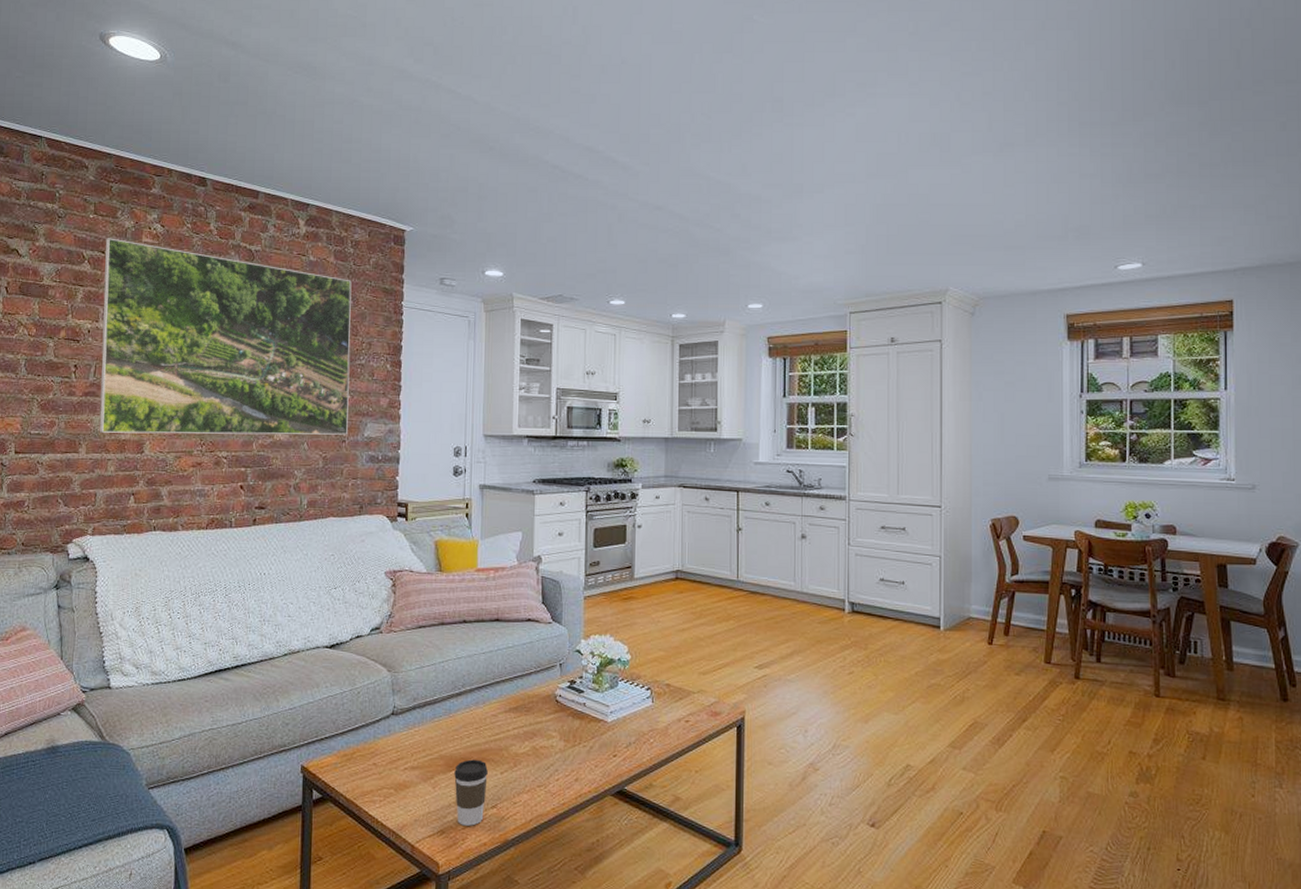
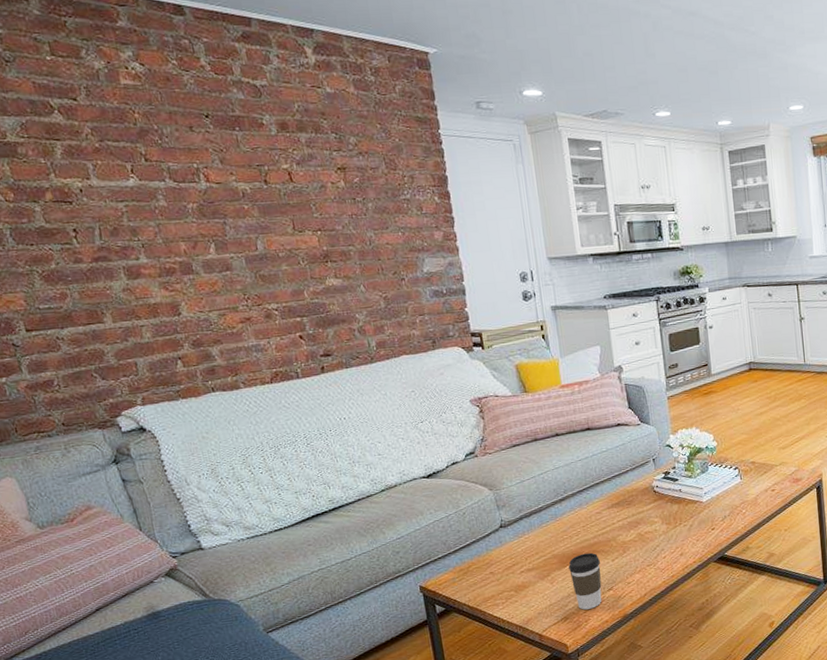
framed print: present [99,238,352,435] -> none [73,82,406,299]

